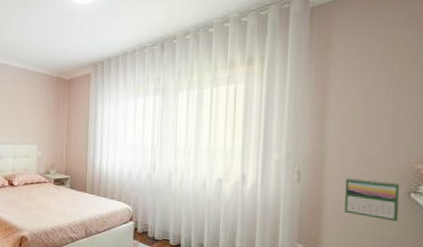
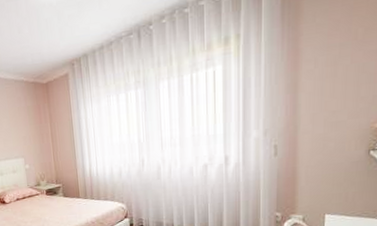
calendar: present [344,178,400,222] -> none [315,142,362,179]

